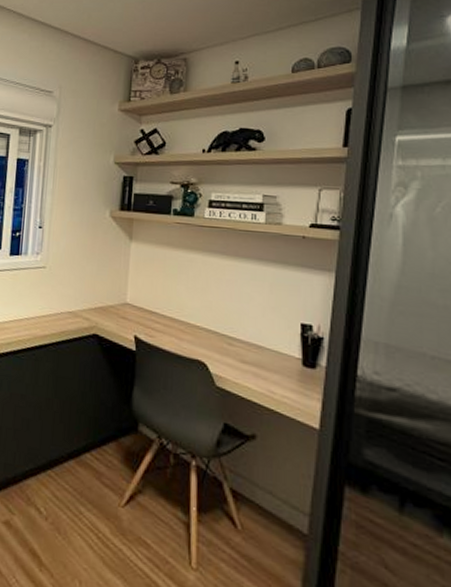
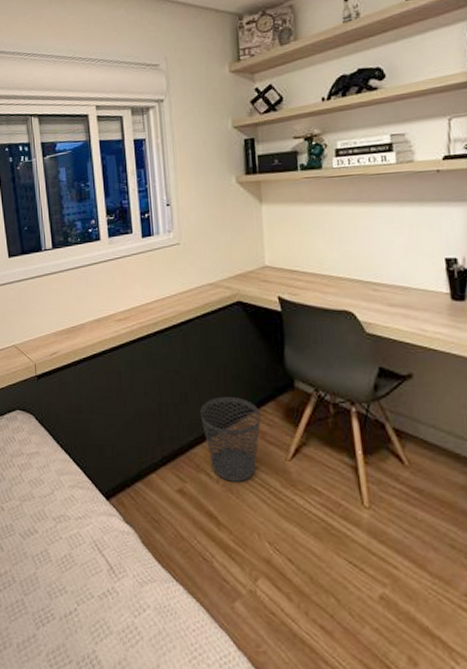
wastebasket: none [39,429,100,523] -> present [200,396,261,482]

